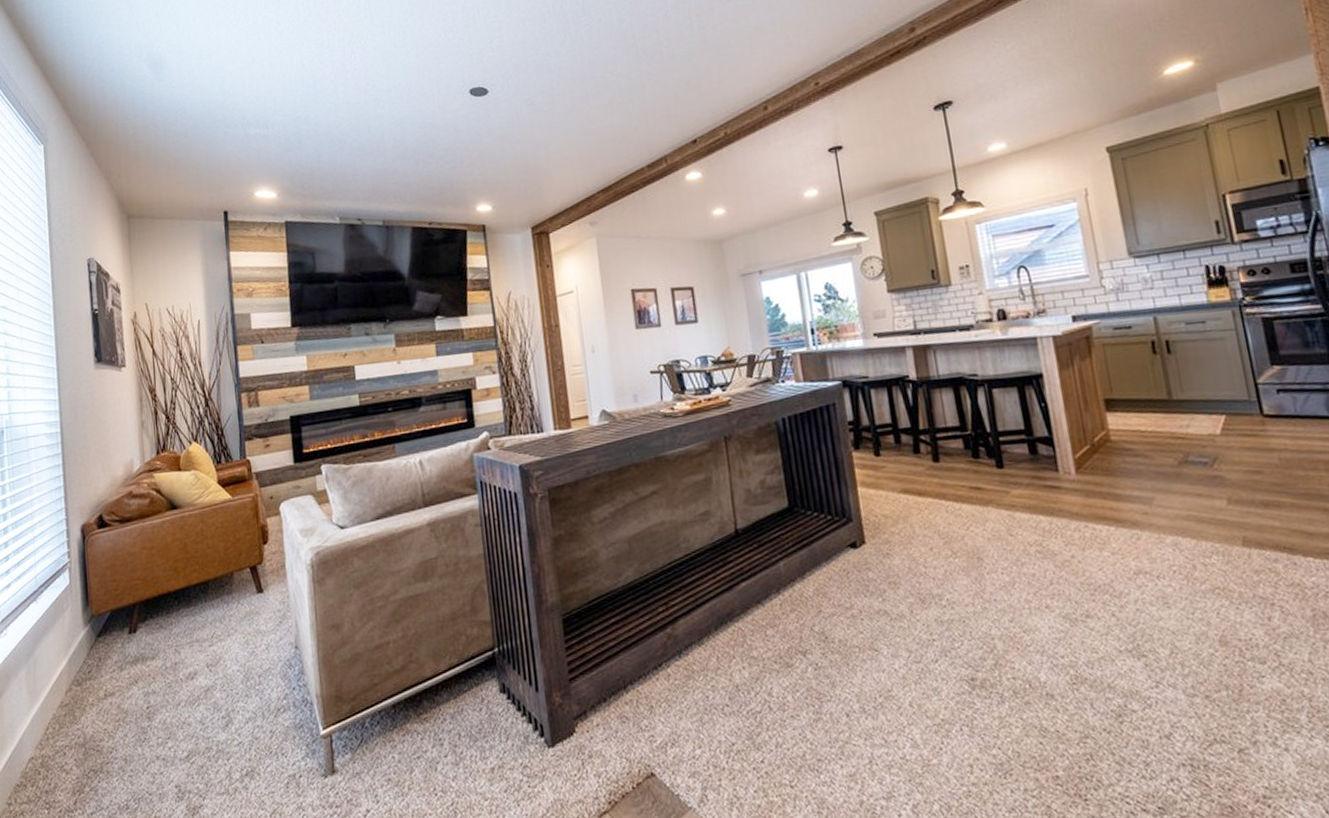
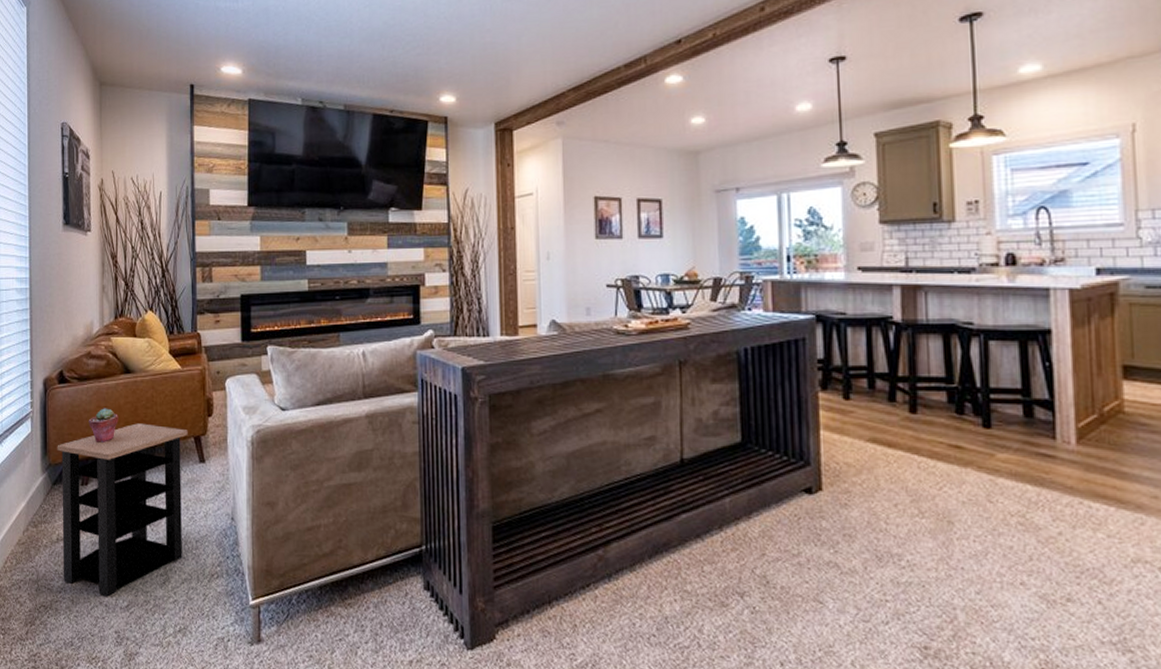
side table: none [99,559,245,750] -> present [57,423,188,597]
potted succulent: none [133,548,167,586] -> present [88,408,118,443]

